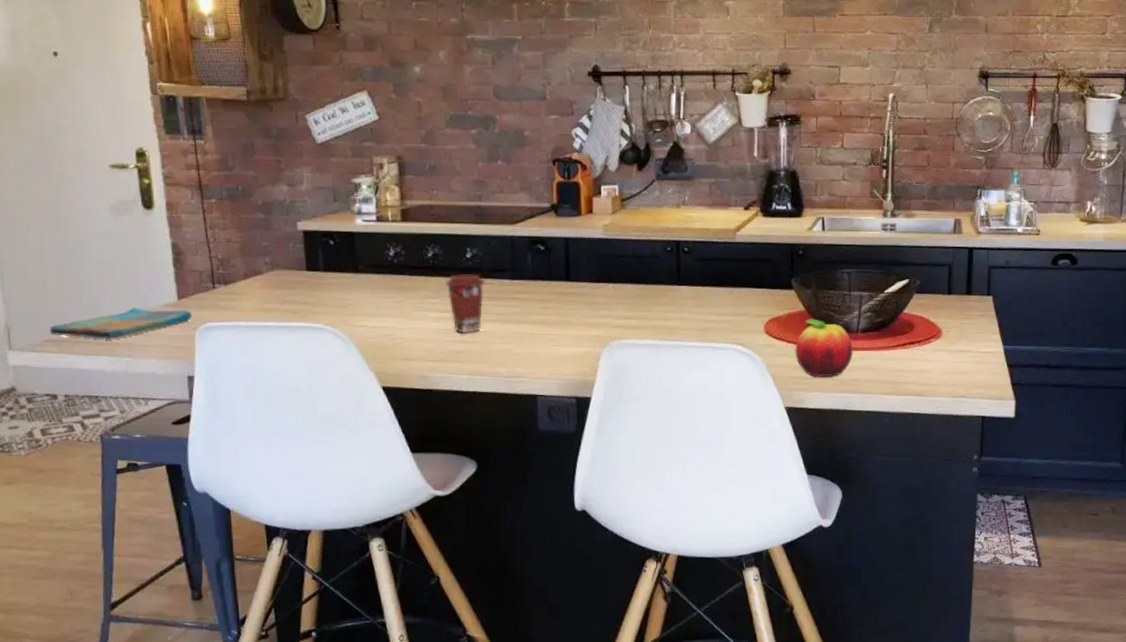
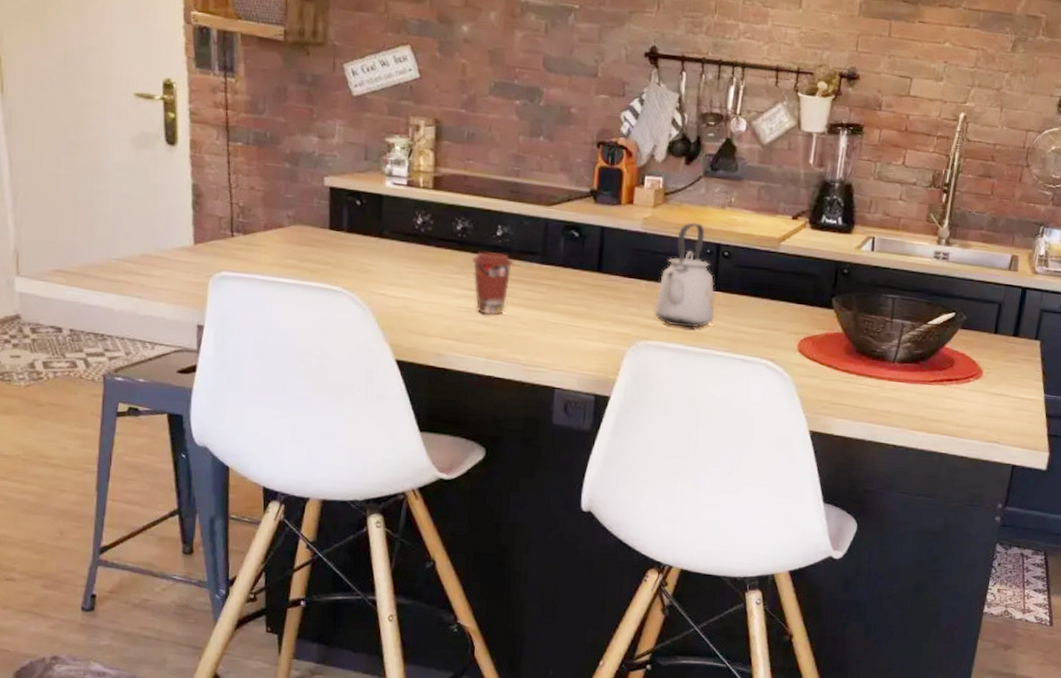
dish towel: present [49,307,193,339] -> none [59,246,208,277]
kettle: none [623,223,682,324] -> present [653,222,715,328]
fruit: present [795,319,853,377] -> none [826,342,888,405]

